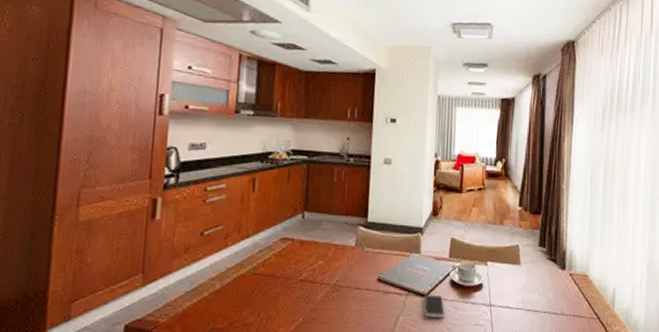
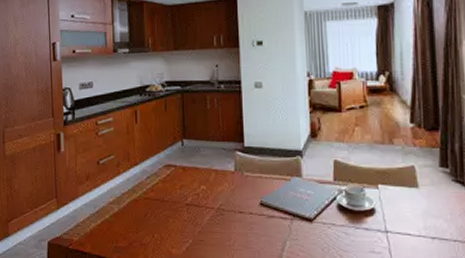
smartphone: present [423,294,445,318] -> none [310,219,335,243]

